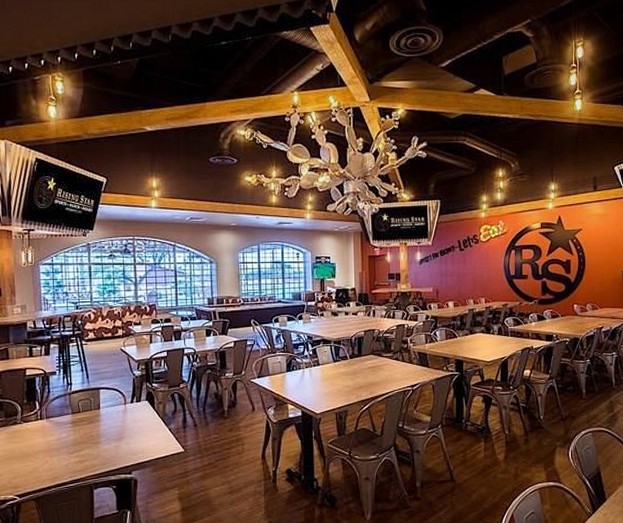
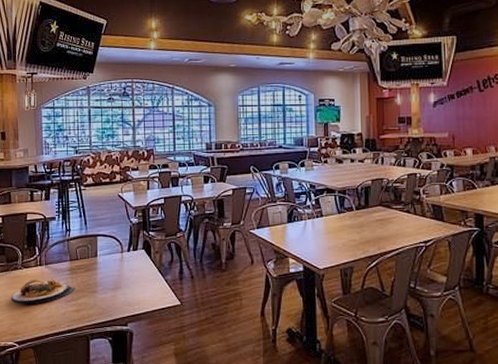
plate: none [10,431,78,458] -> present [11,278,76,304]

